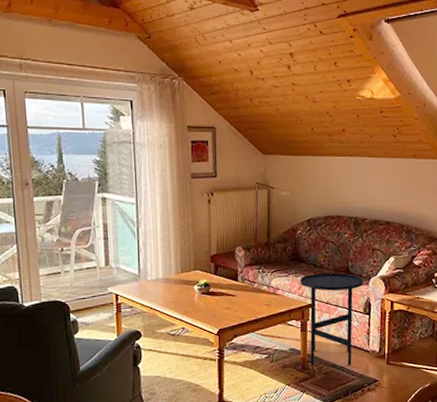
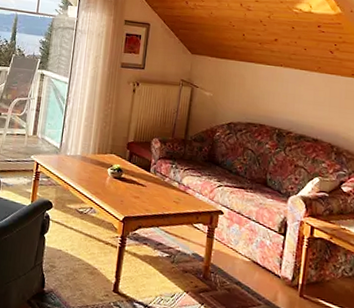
side table: present [300,273,364,365] -> none [212,179,282,287]

